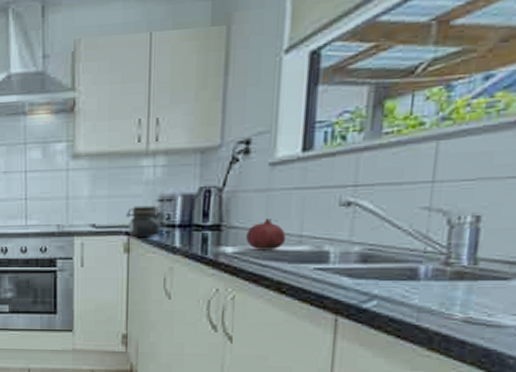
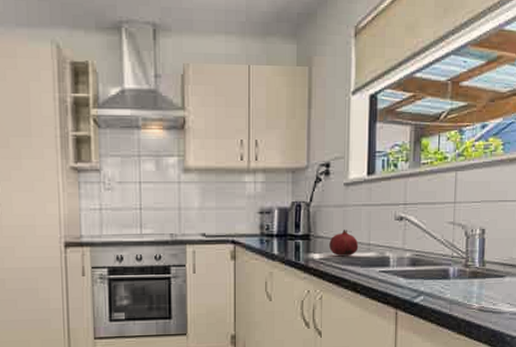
jar: present [126,205,163,238] -> none [232,217,263,246]

